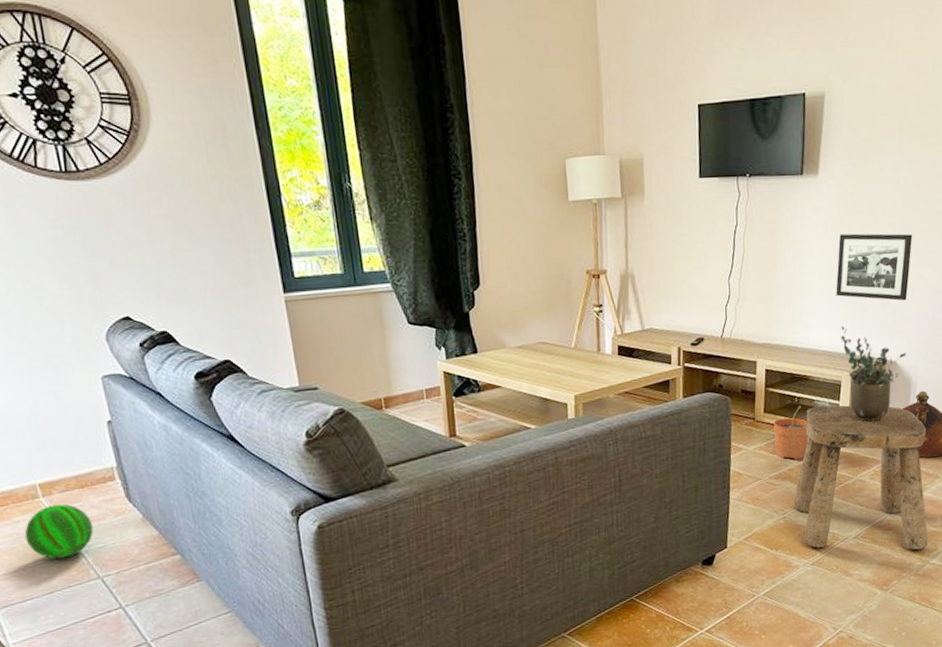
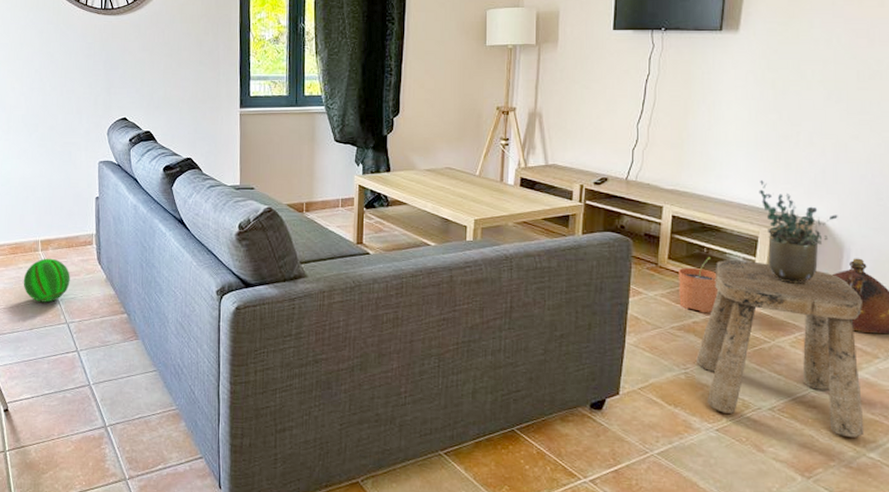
picture frame: present [836,233,913,301] -> none [755,89,847,161]

